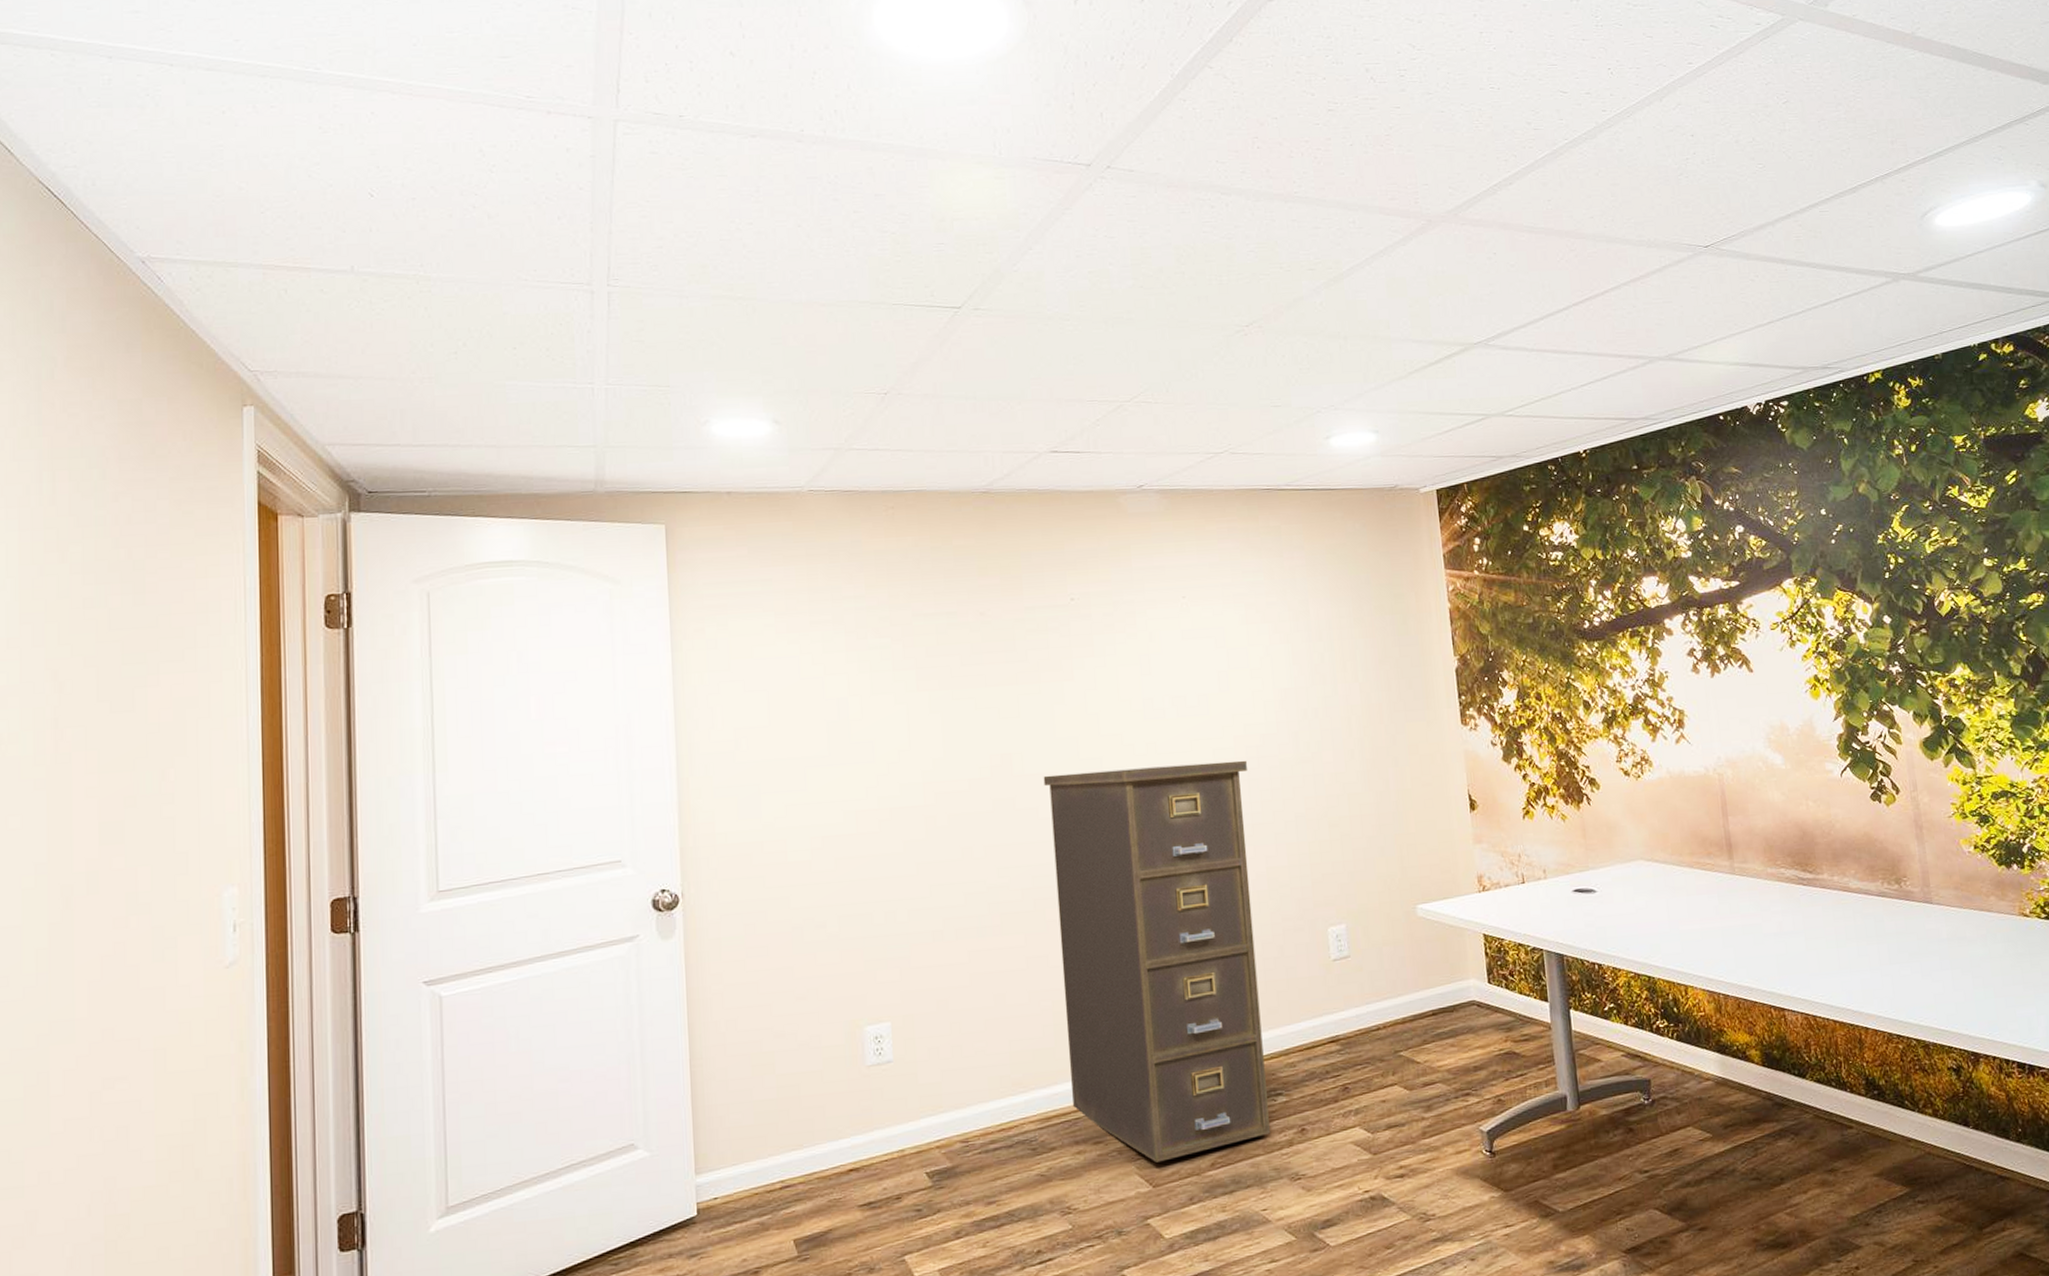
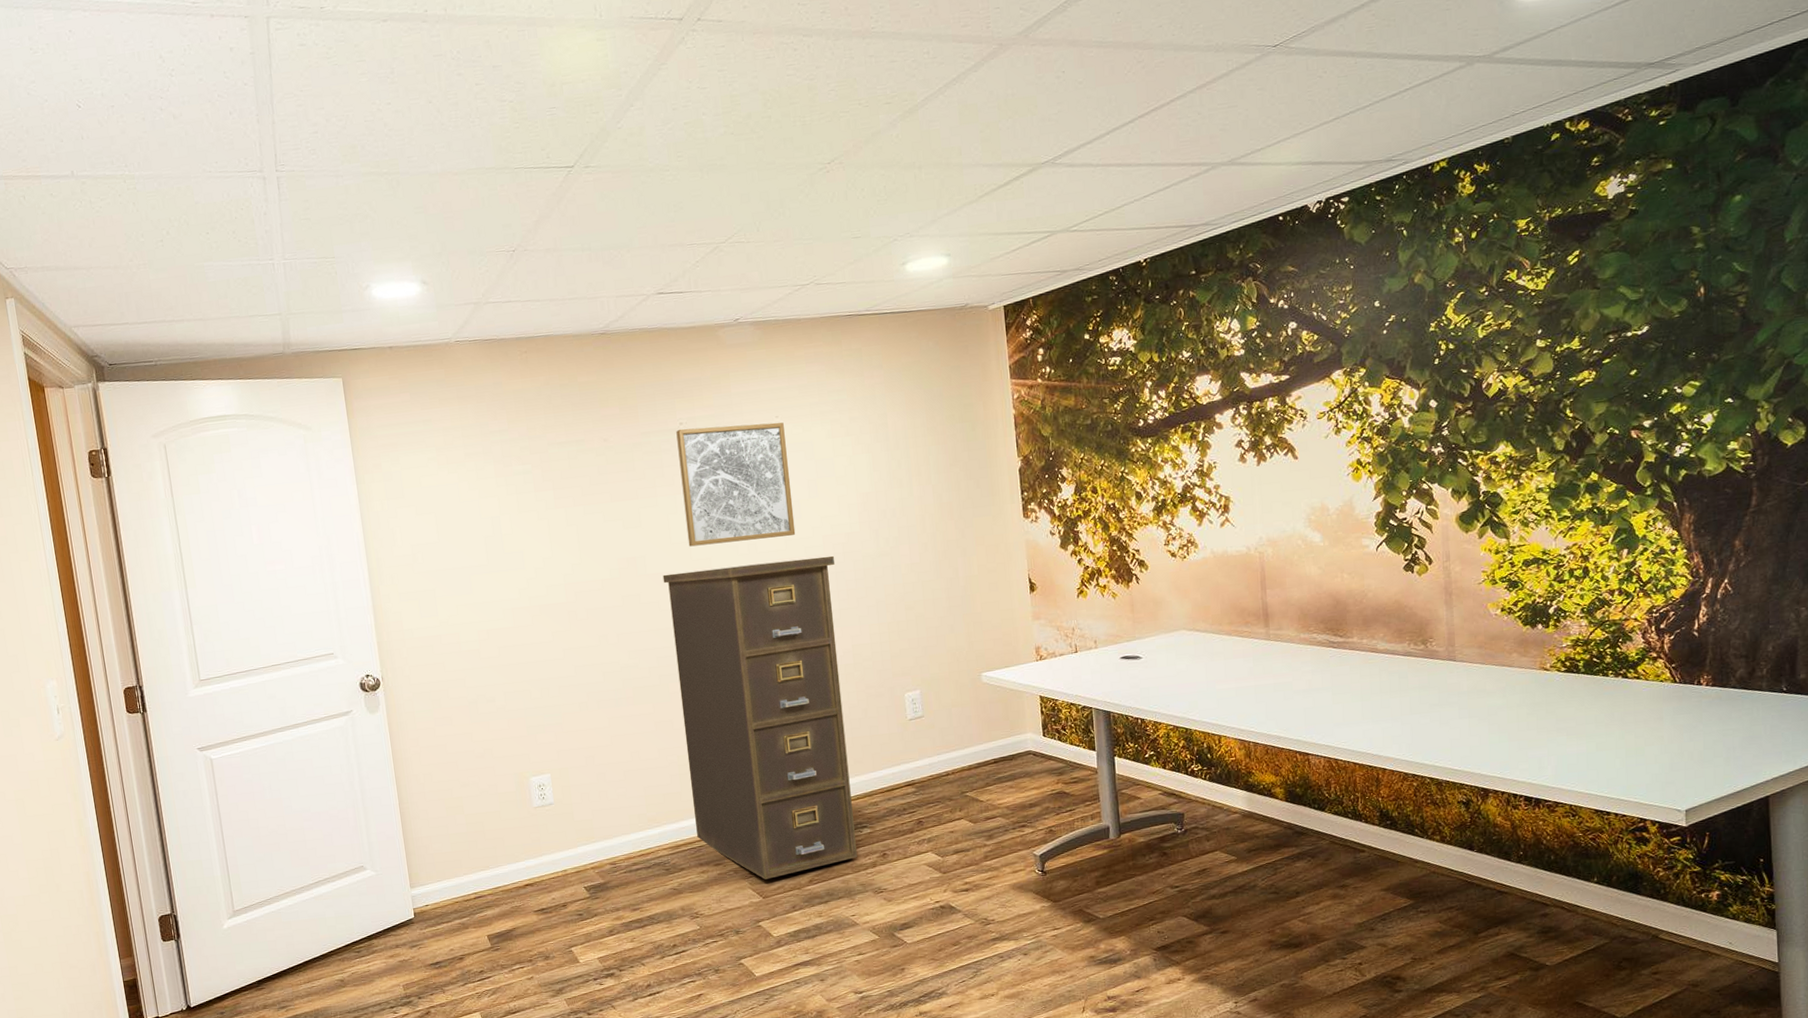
wall art: none [1066,603,1203,744] -> present [676,422,796,547]

